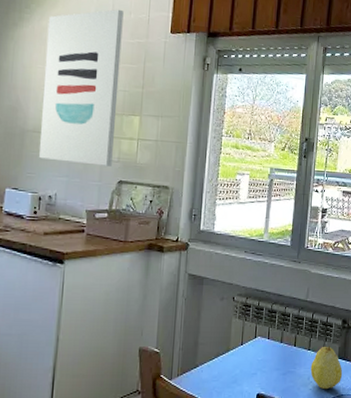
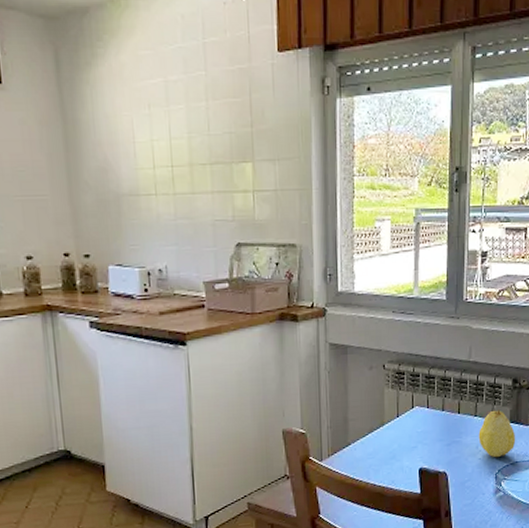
wall art: present [39,9,124,166] -> none [126,28,226,228]

